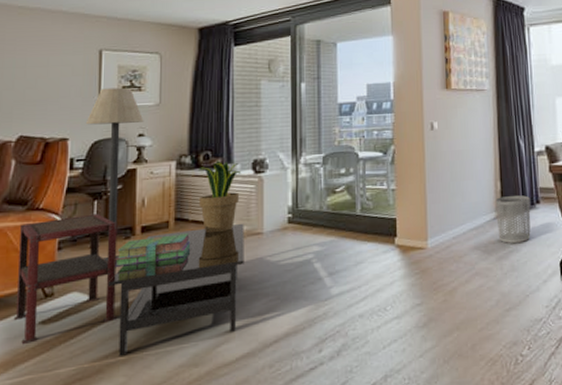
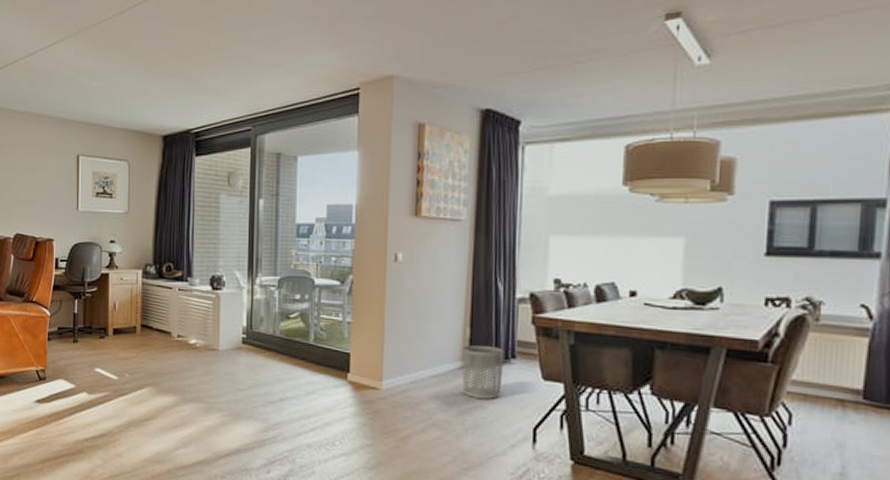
side table: present [13,213,118,345] -> none [17,311,94,418]
floor lamp: present [85,87,144,267] -> none [67,193,115,363]
coffee table: present [107,223,244,356] -> none [86,337,202,442]
stack of books: present [115,234,191,267] -> none [92,339,155,363]
potted plant: present [198,160,241,233] -> none [161,273,200,344]

